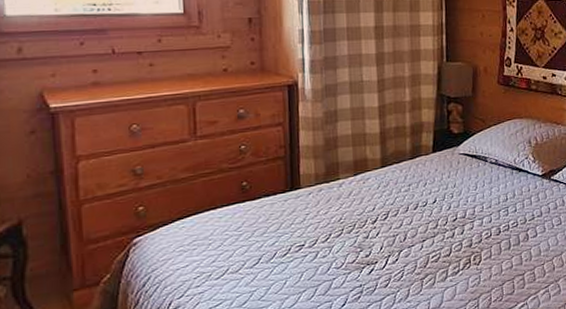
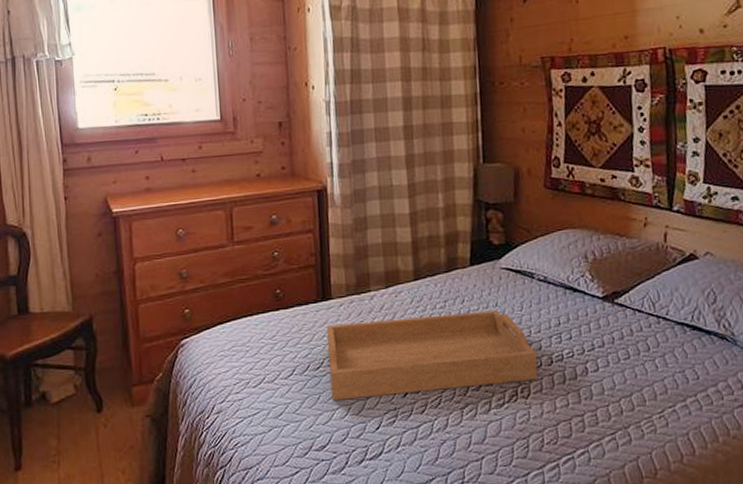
serving tray: none [294,190,488,284] -> present [326,310,538,401]

